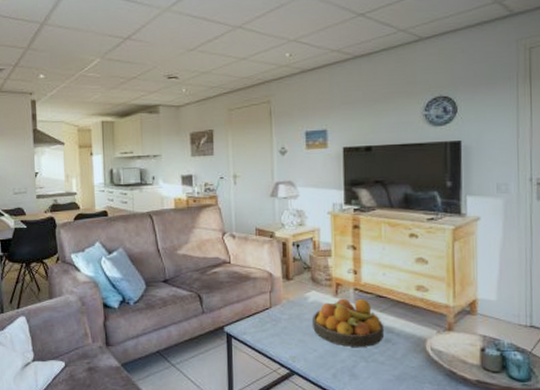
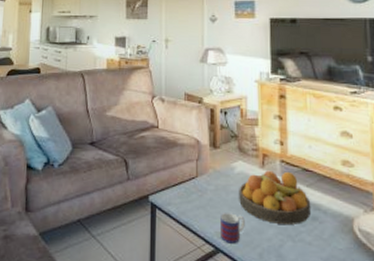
mug: none [295,339,319,366] -> present [220,213,245,244]

